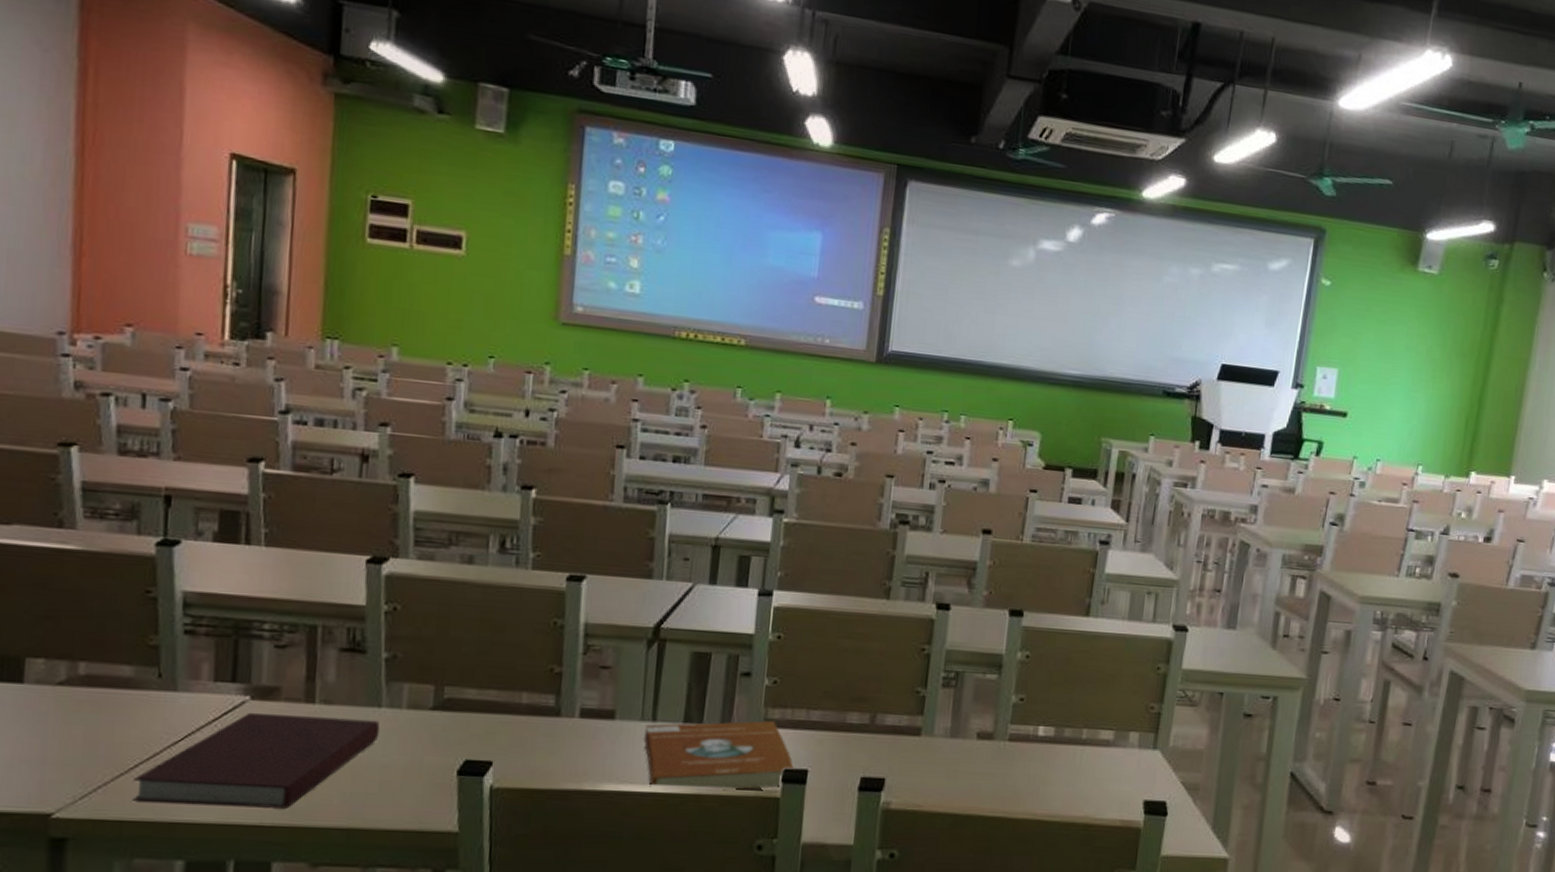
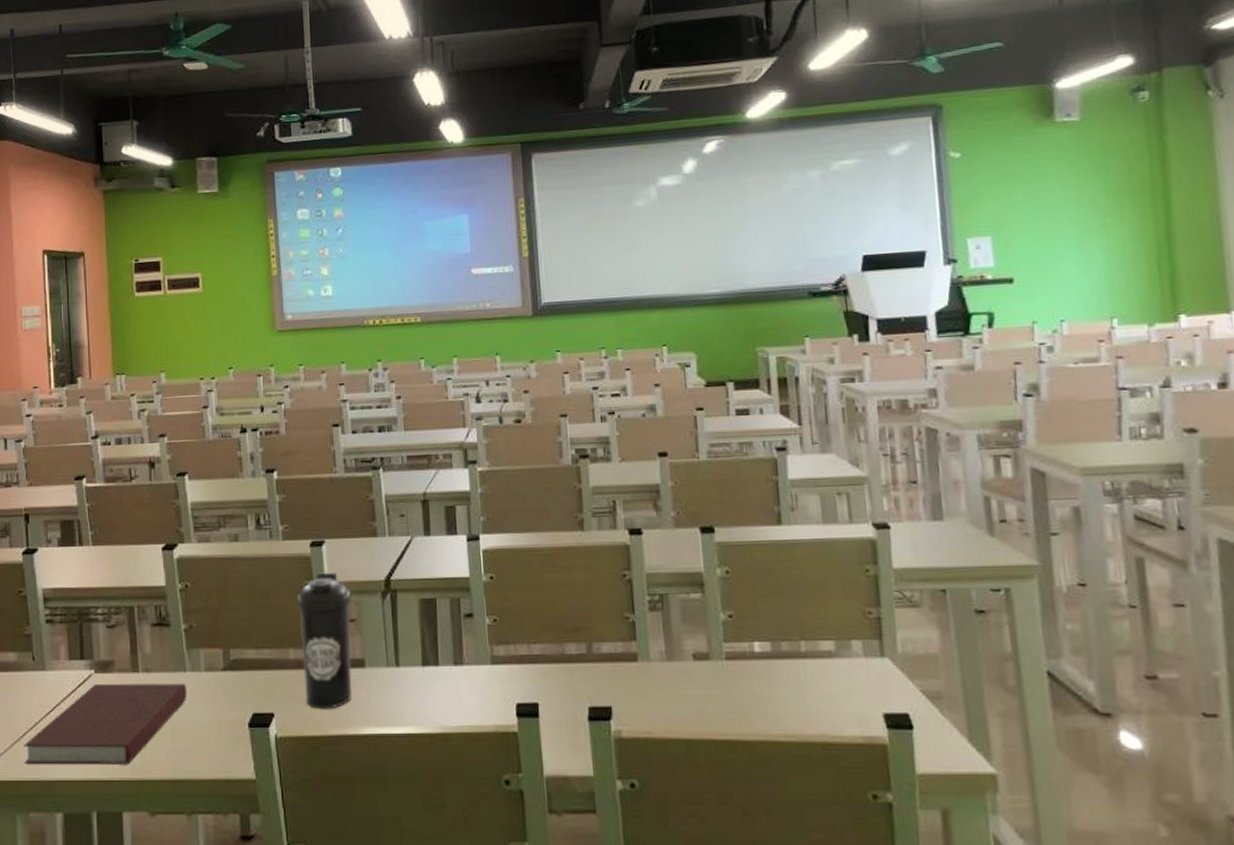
water bottle: none [535,610,610,762] -> present [296,572,352,710]
book: present [644,721,795,791] -> none [391,658,527,729]

